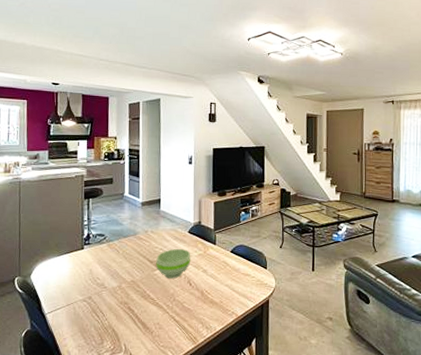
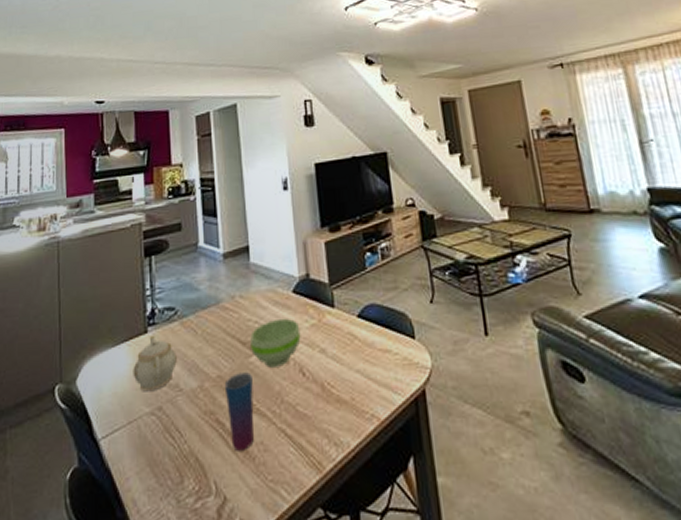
teapot: none [72,251,104,287] -> present [133,335,177,392]
cup: none [135,280,155,327] -> present [224,372,254,451]

